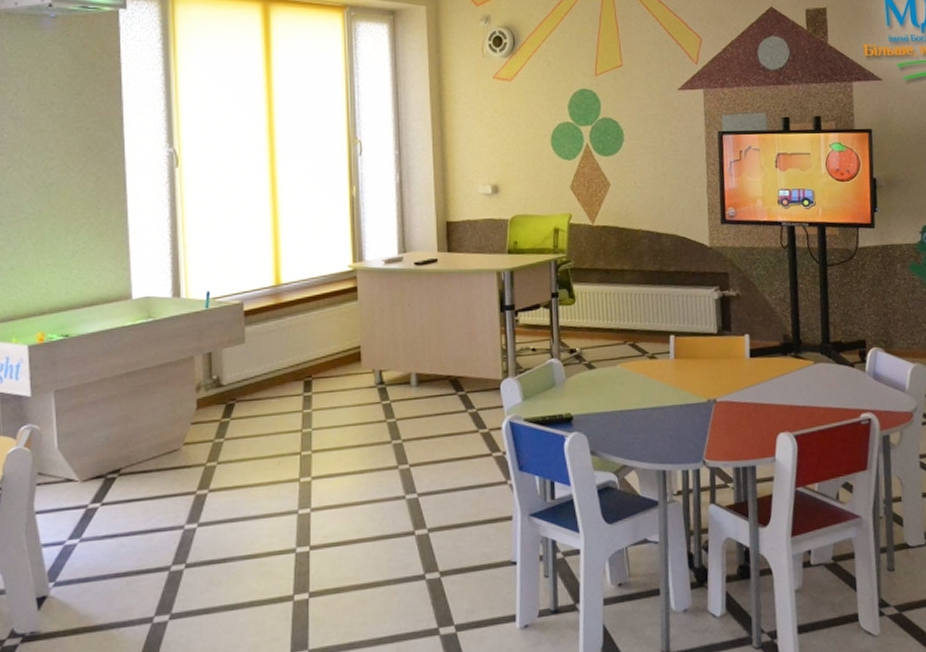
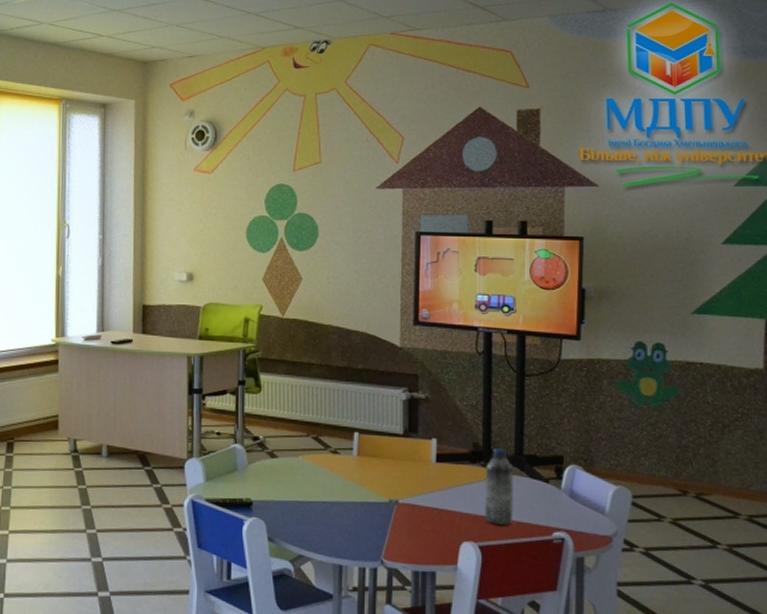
water bottle: none [795,337,824,413] -> present [484,447,515,525]

